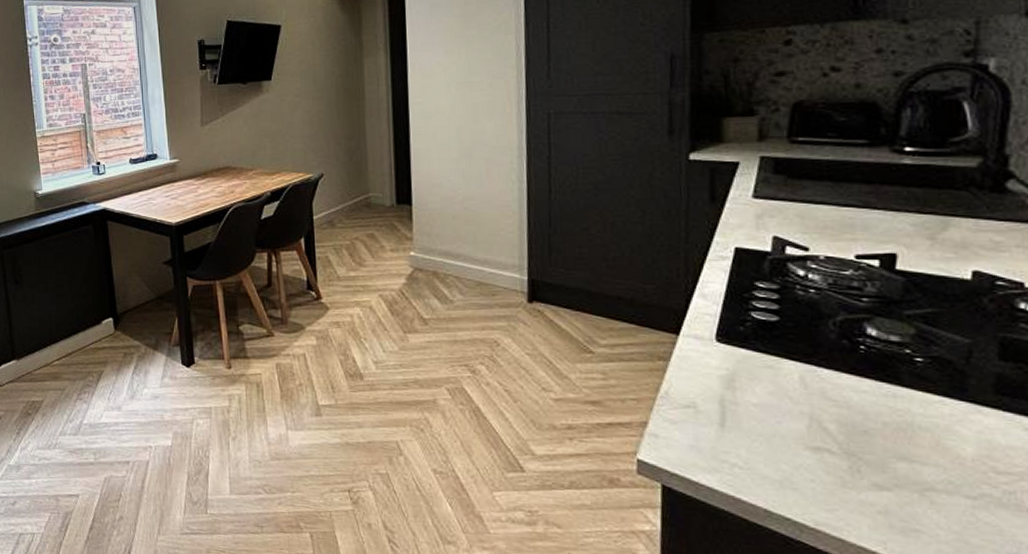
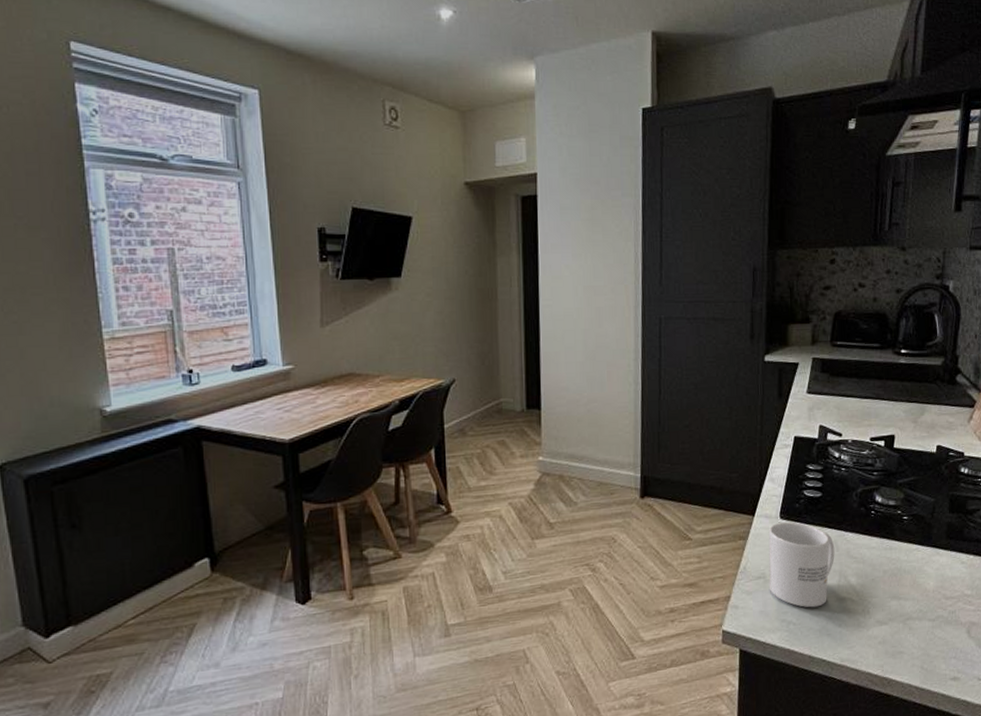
mug: none [699,346,802,453] -> present [768,522,835,608]

